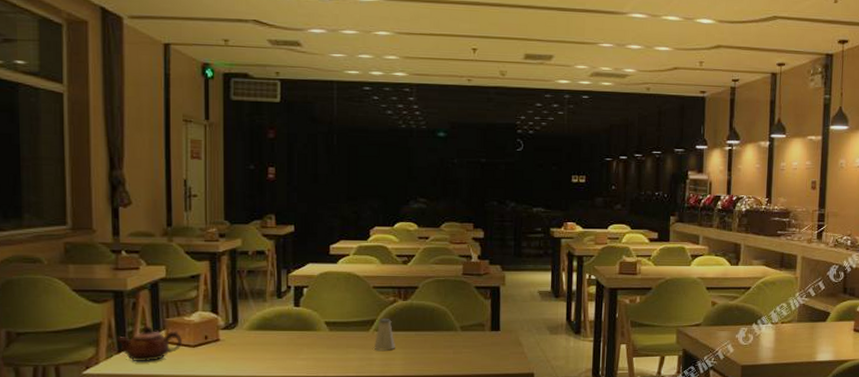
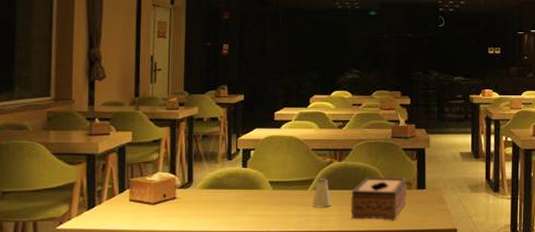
teapot: present [116,326,182,362] -> none [87,185,143,218]
tissue box: none [417,317,481,365] -> present [350,176,408,221]

